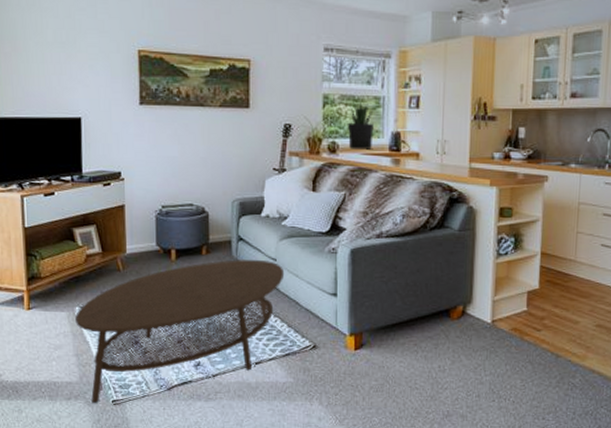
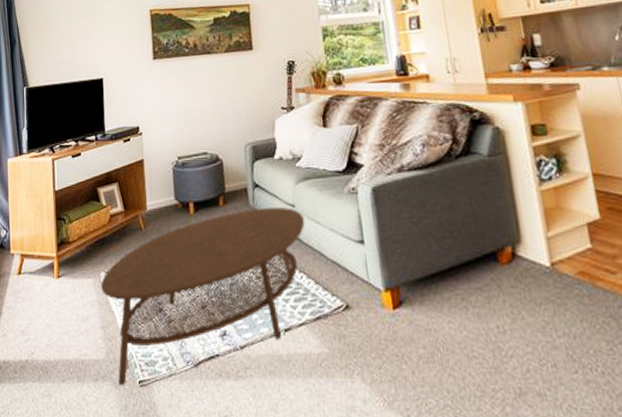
planter: present [347,101,374,150] -> none [349,30,378,79]

